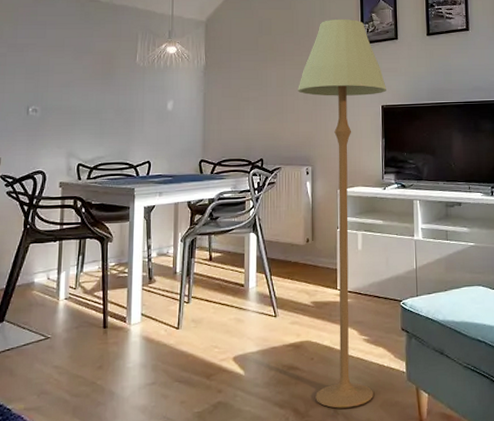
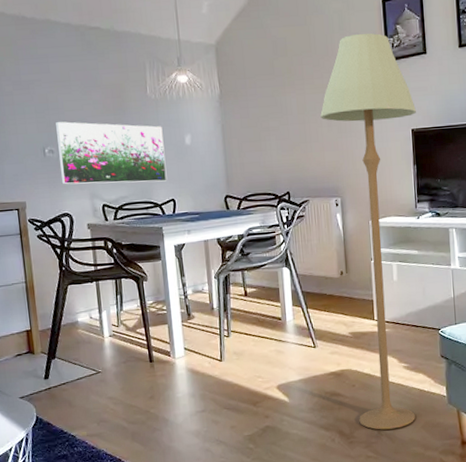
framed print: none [40,82,147,144] -> present [56,121,167,185]

